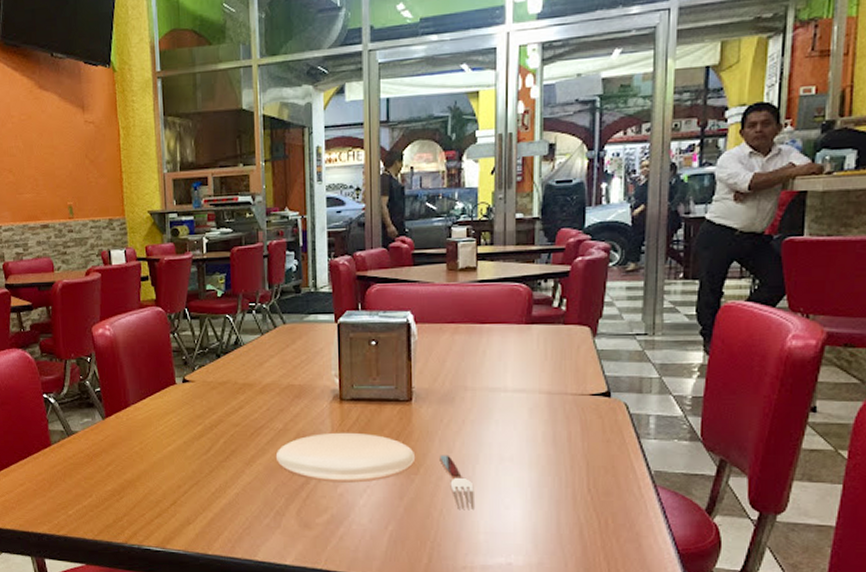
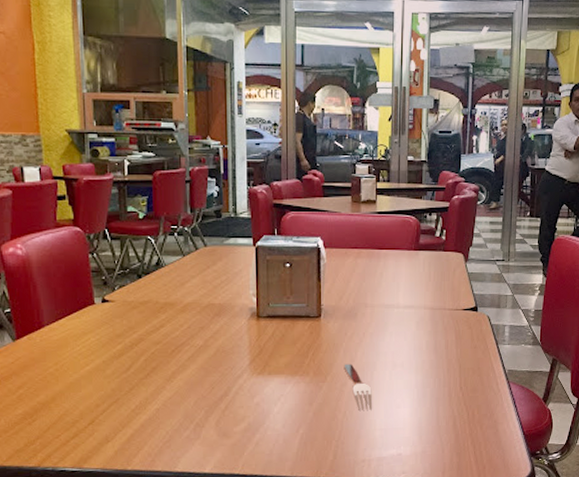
plate: present [275,432,416,483] -> none [196,346,324,394]

